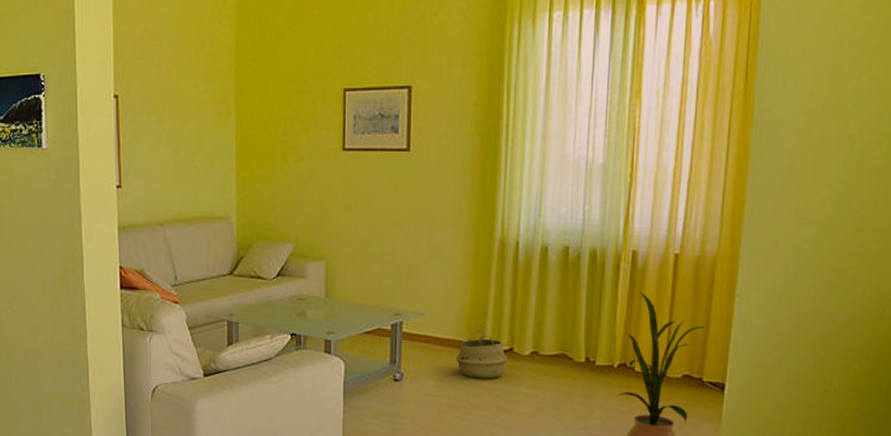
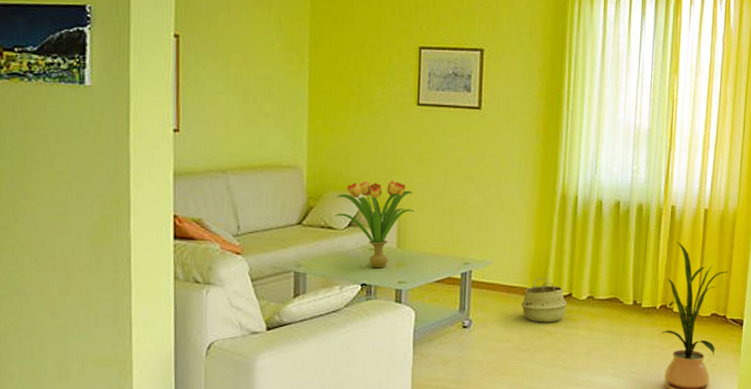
flower arrangement: none [264,230,342,319] -> present [334,181,414,269]

